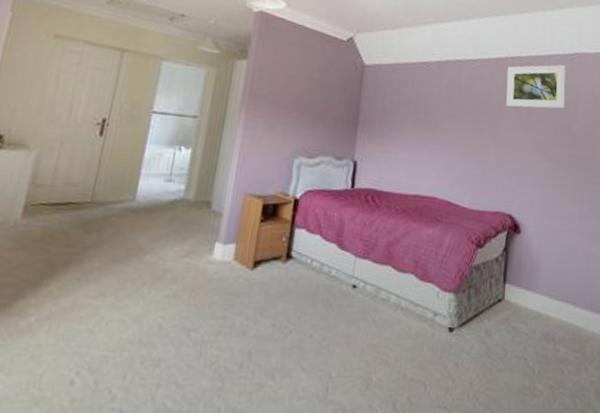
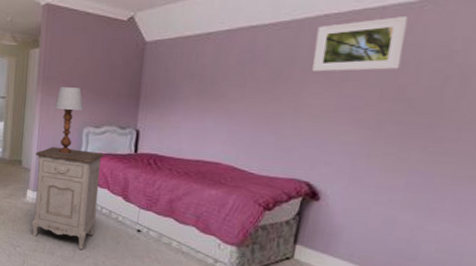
nightstand: none [216,182,317,322] -> present [31,147,104,250]
table lamp: none [260,107,296,192] -> present [54,87,83,154]

